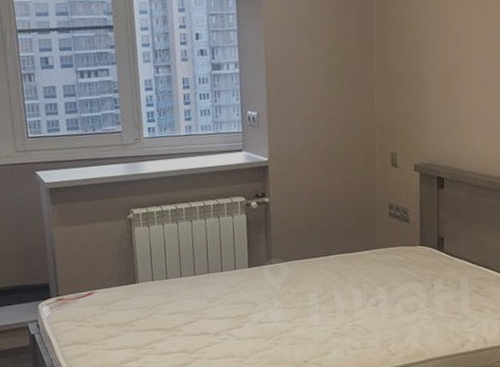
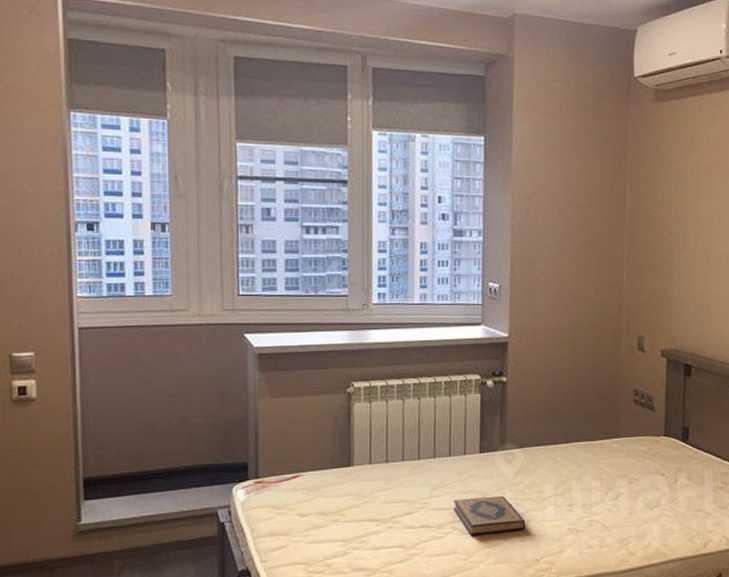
hardback book: none [228,305,294,341] -> present [453,496,526,536]

